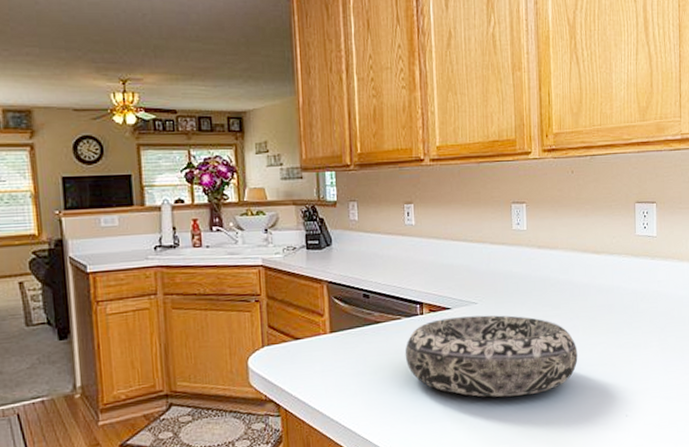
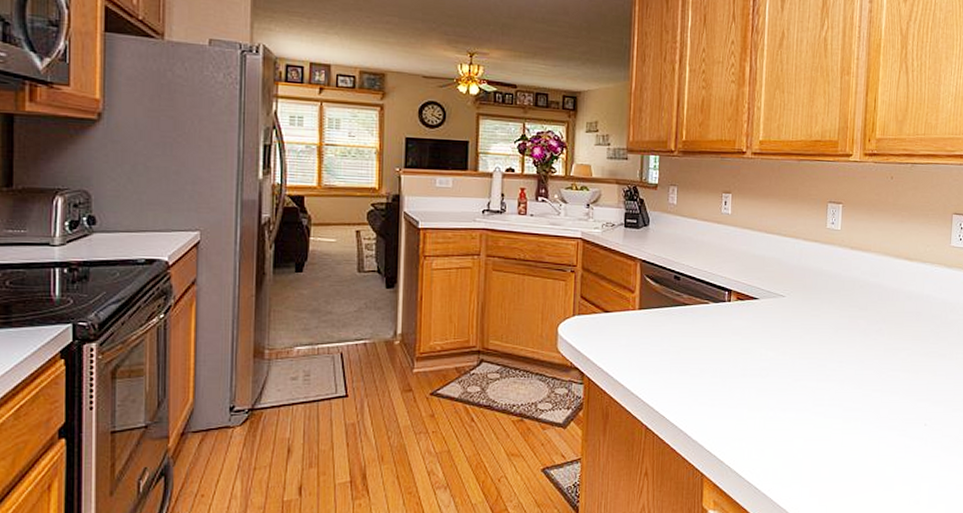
decorative bowl: present [405,315,578,397] -> none [709,308,881,392]

